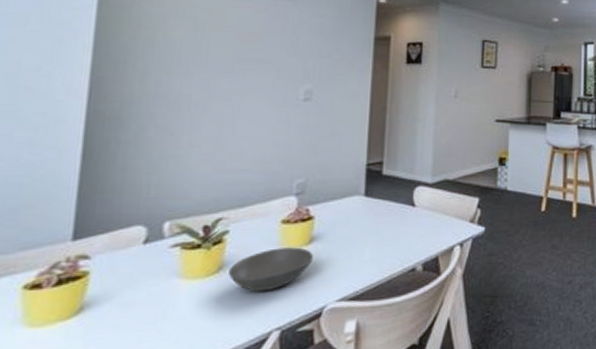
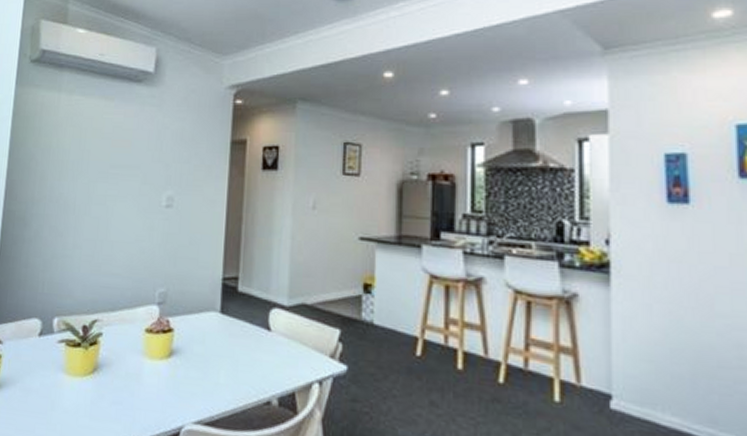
soup bowl: present [229,247,313,292] -> none [102,357,172,400]

